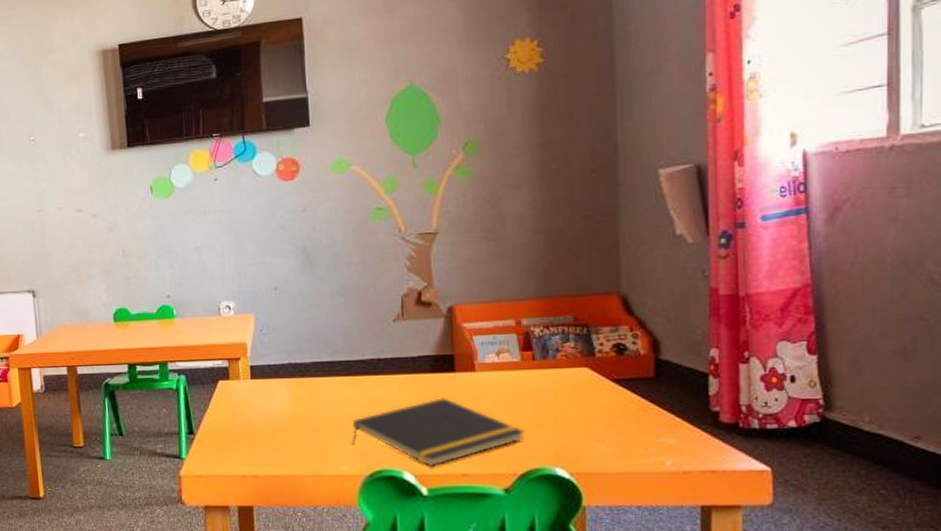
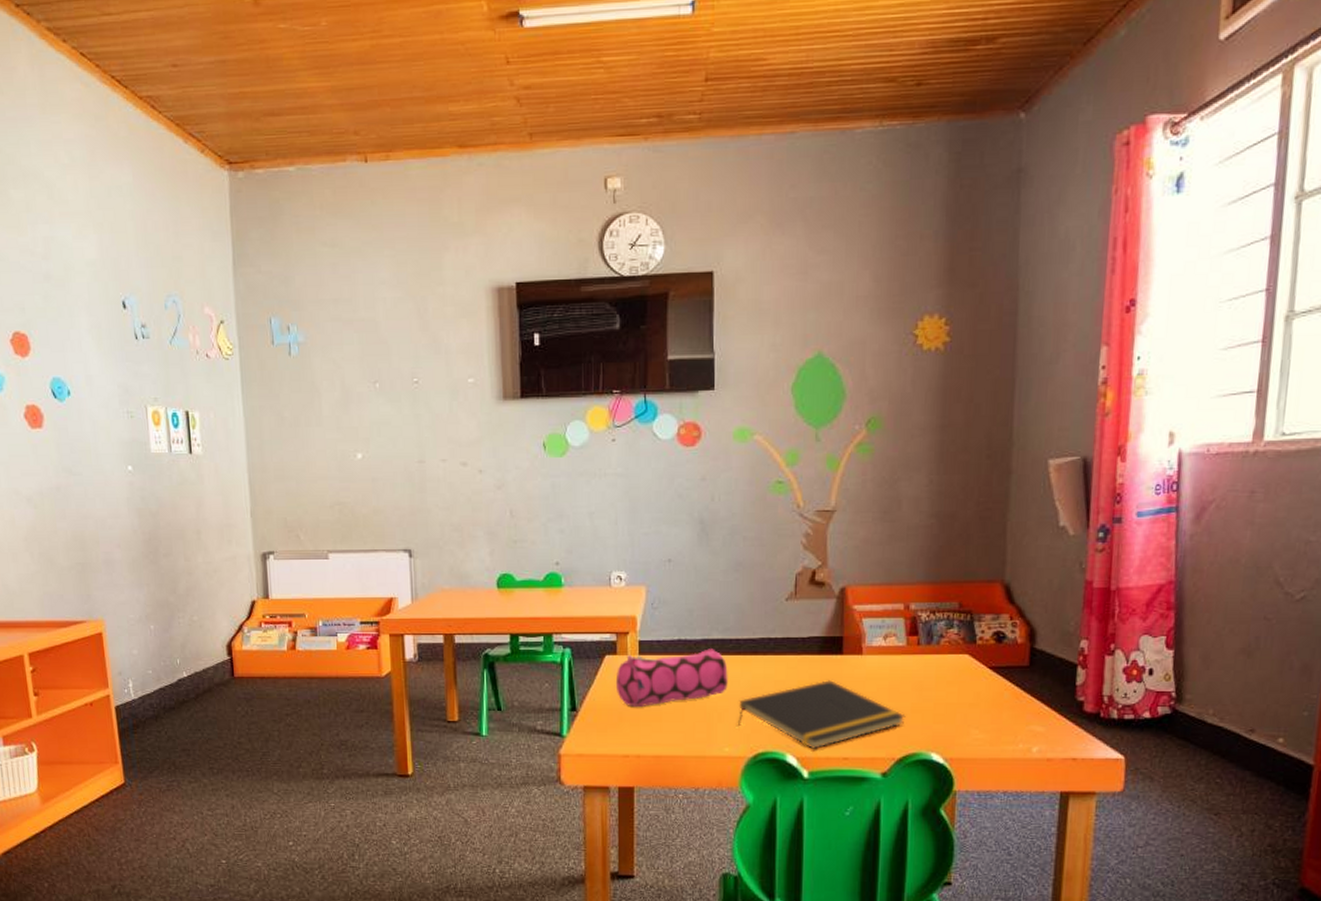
pencil case: none [229,371,340,430] -> present [615,649,728,708]

